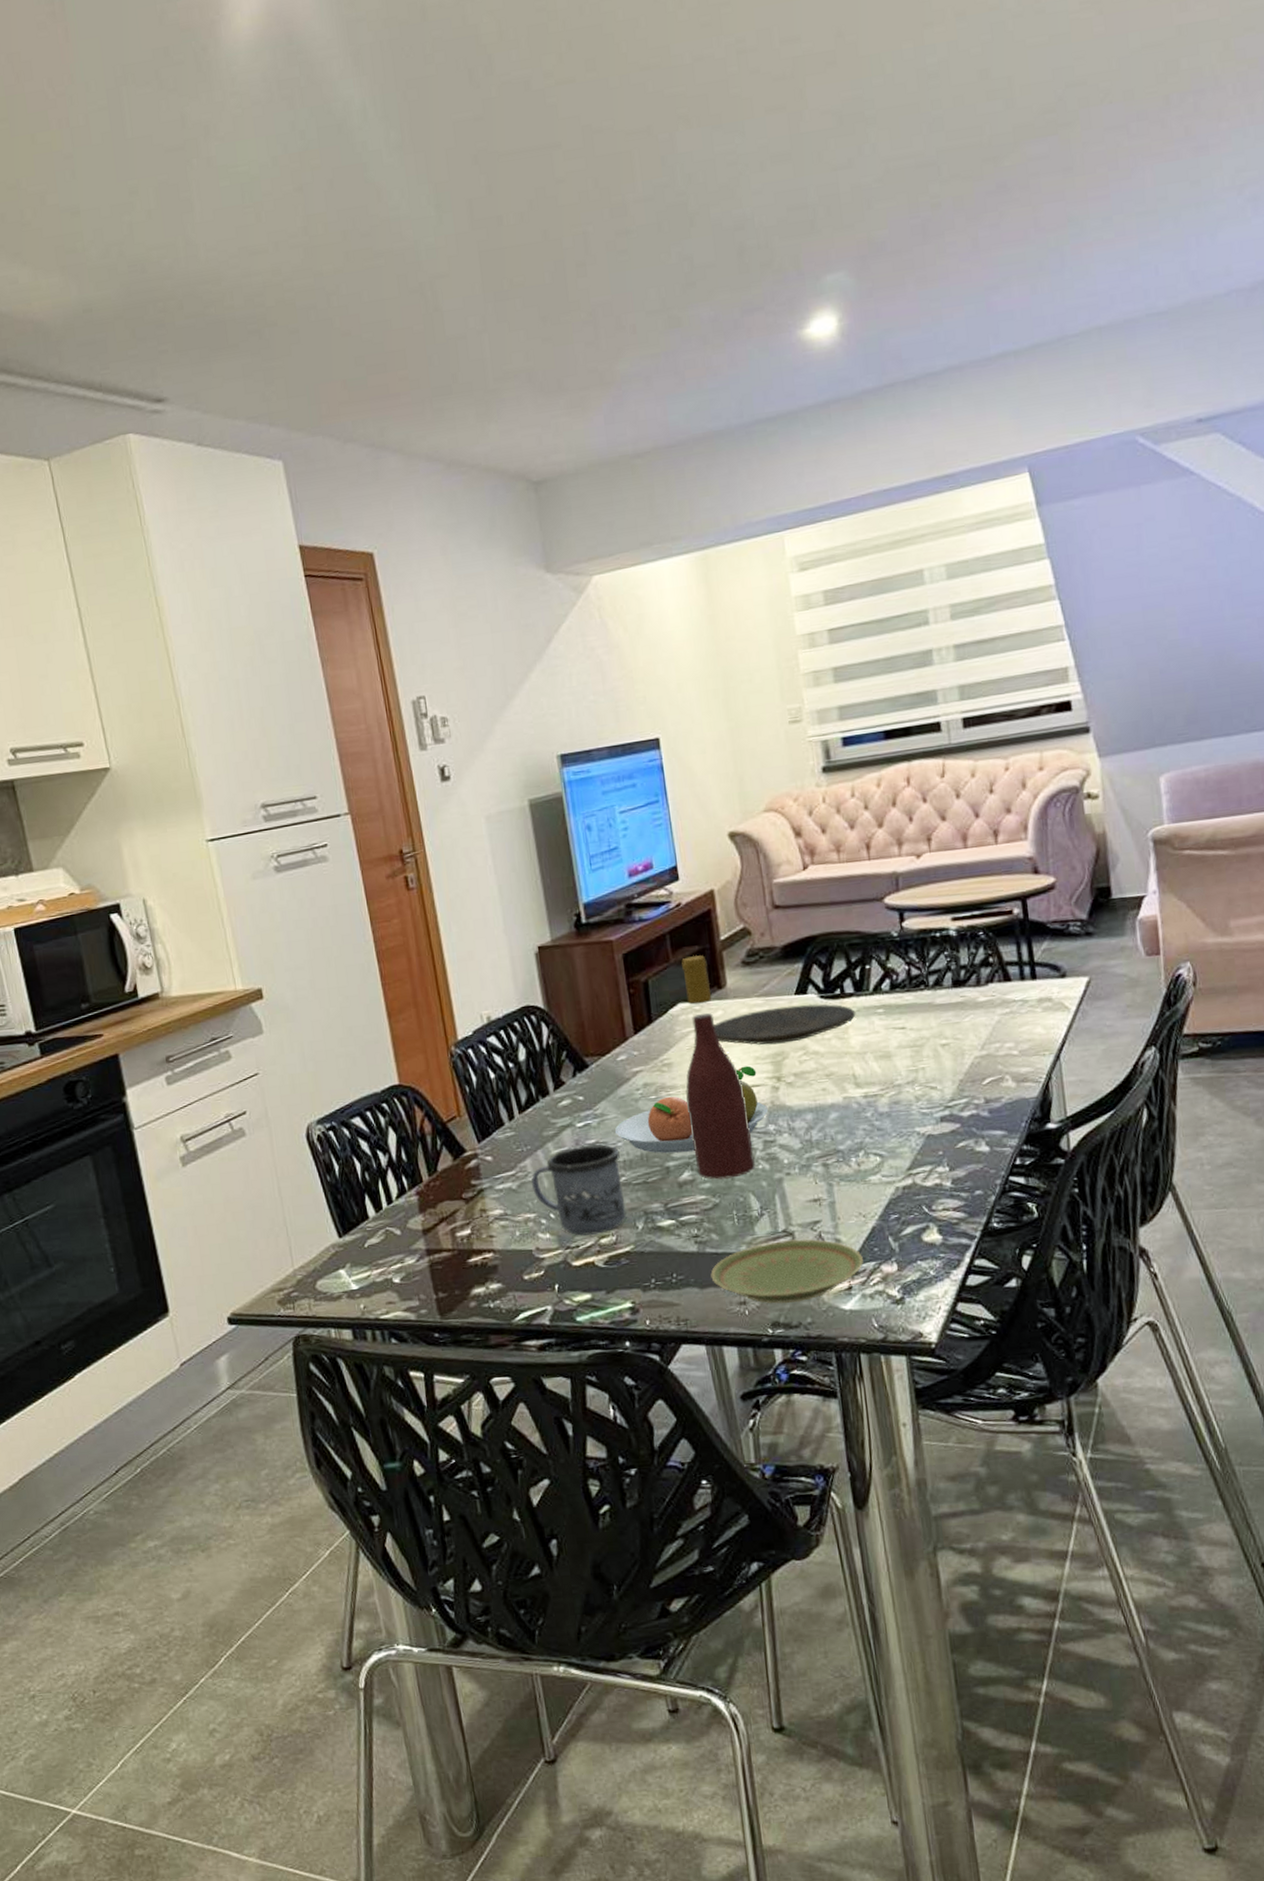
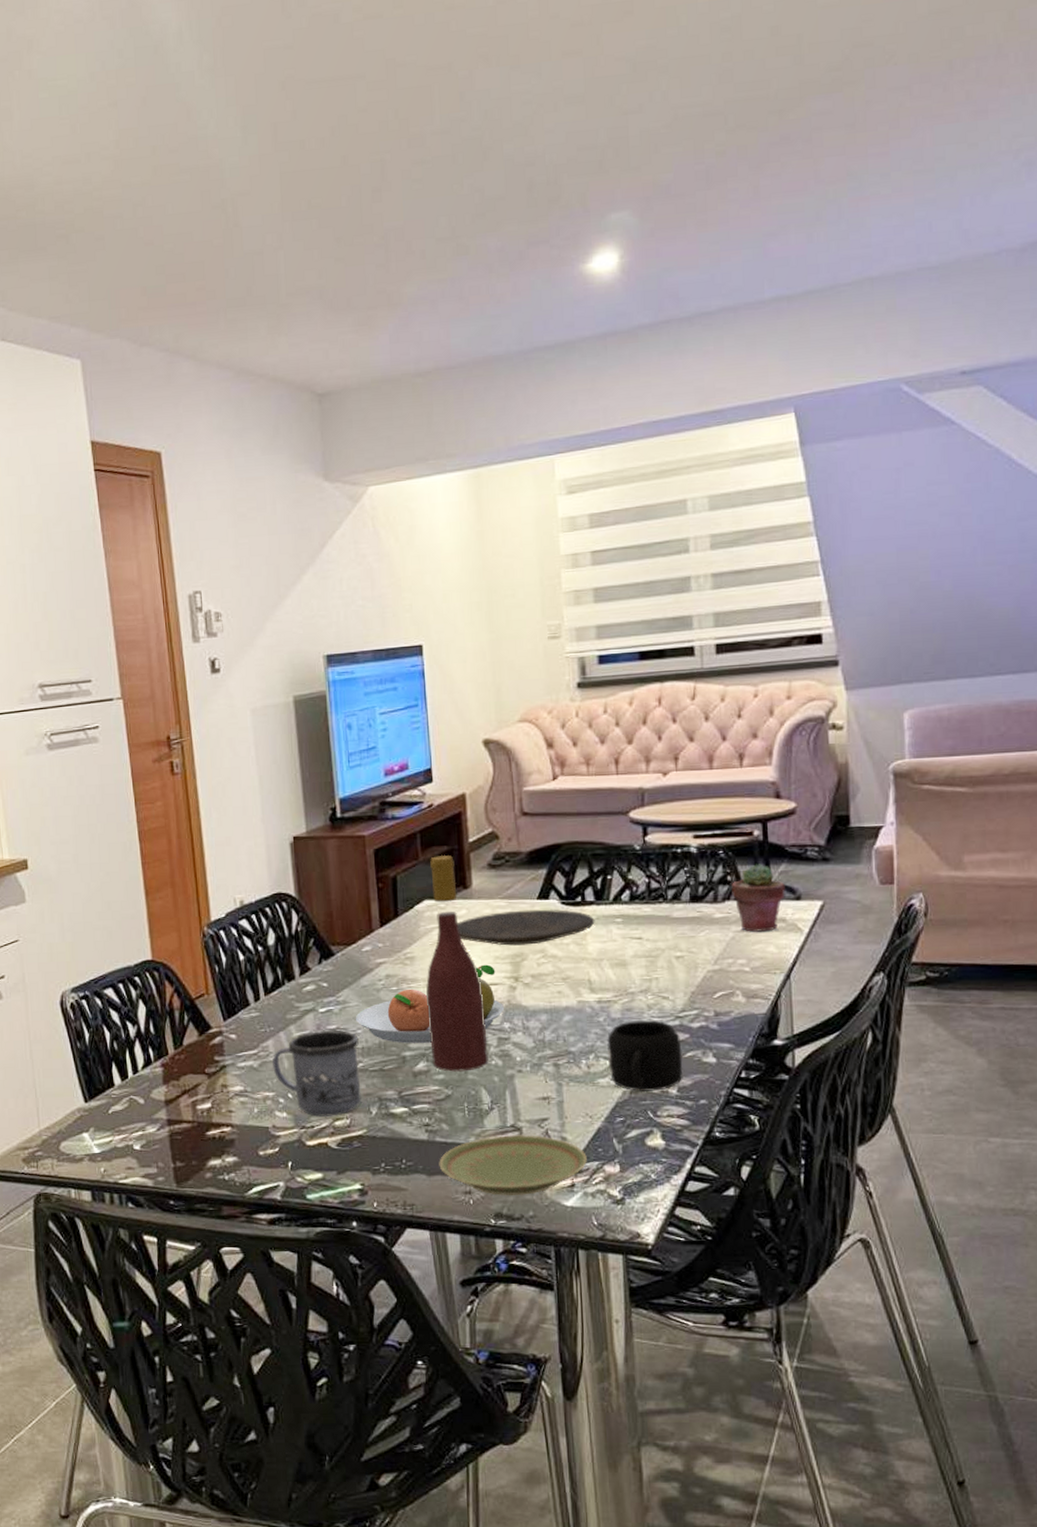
mug: none [876,1112,956,1187] -> present [607,1020,683,1093]
potted succulent: none [994,942,1050,1014] -> present [731,864,785,932]

